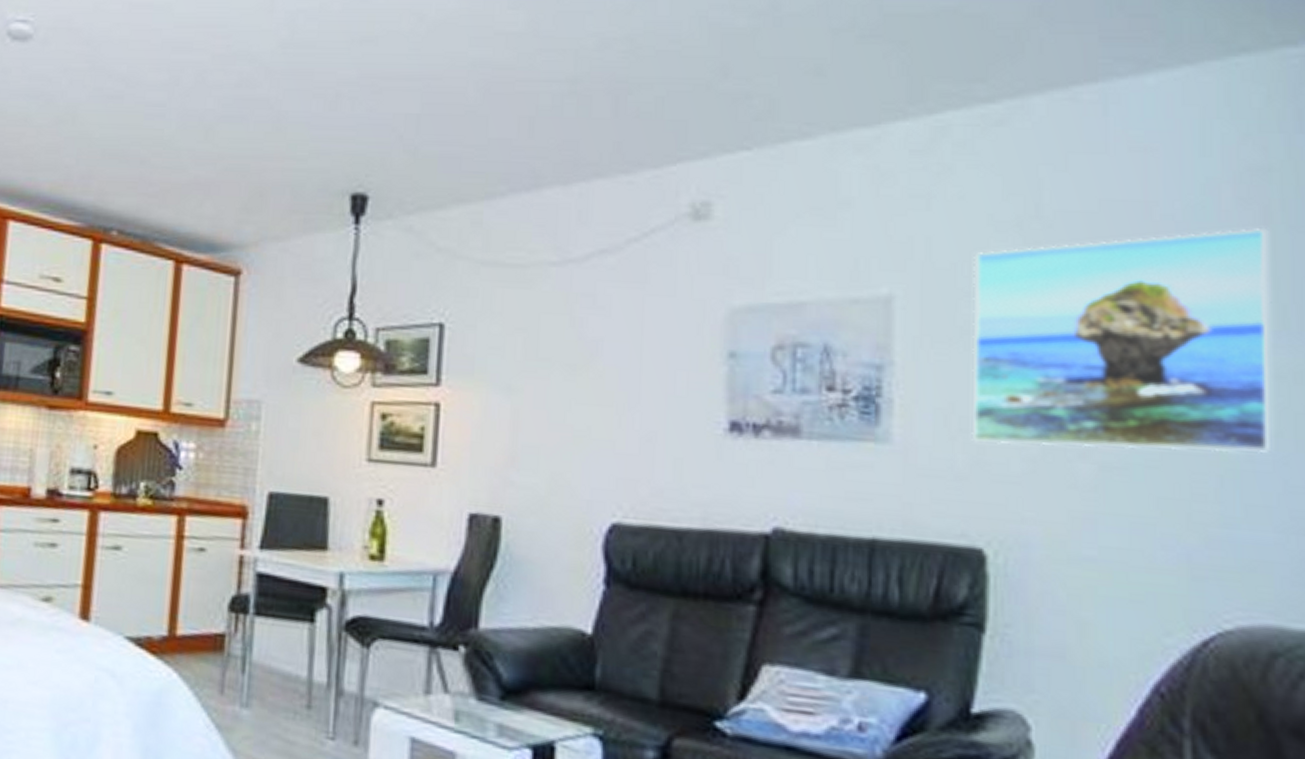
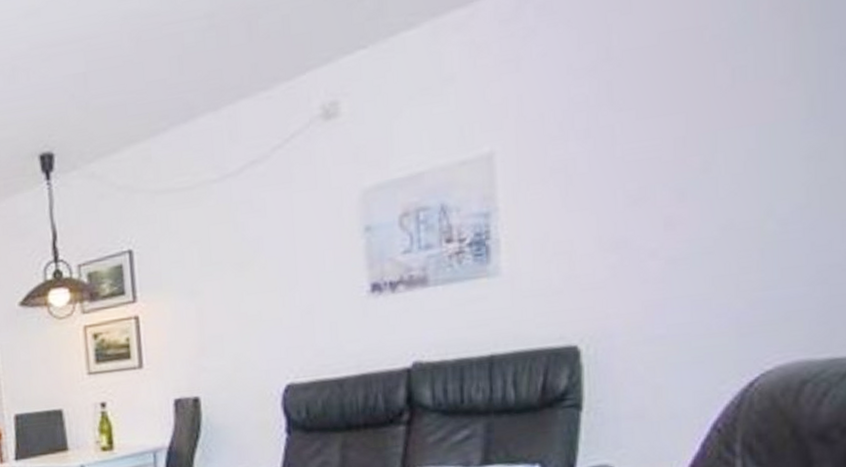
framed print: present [971,227,1272,454] -> none [557,31,802,261]

